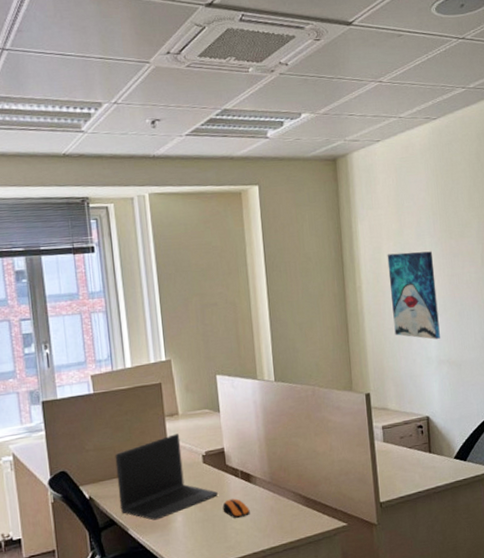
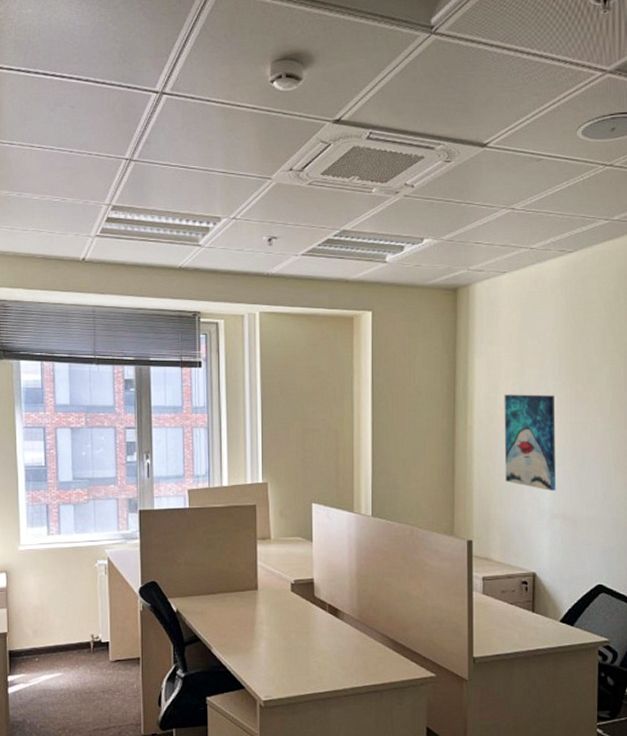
laptop: present [115,434,218,520] -> none [204,558,303,642]
computer mouse: present [222,498,250,519] -> none [307,632,335,653]

